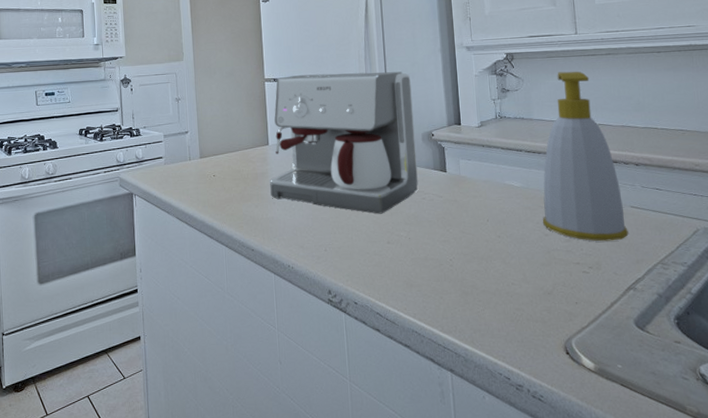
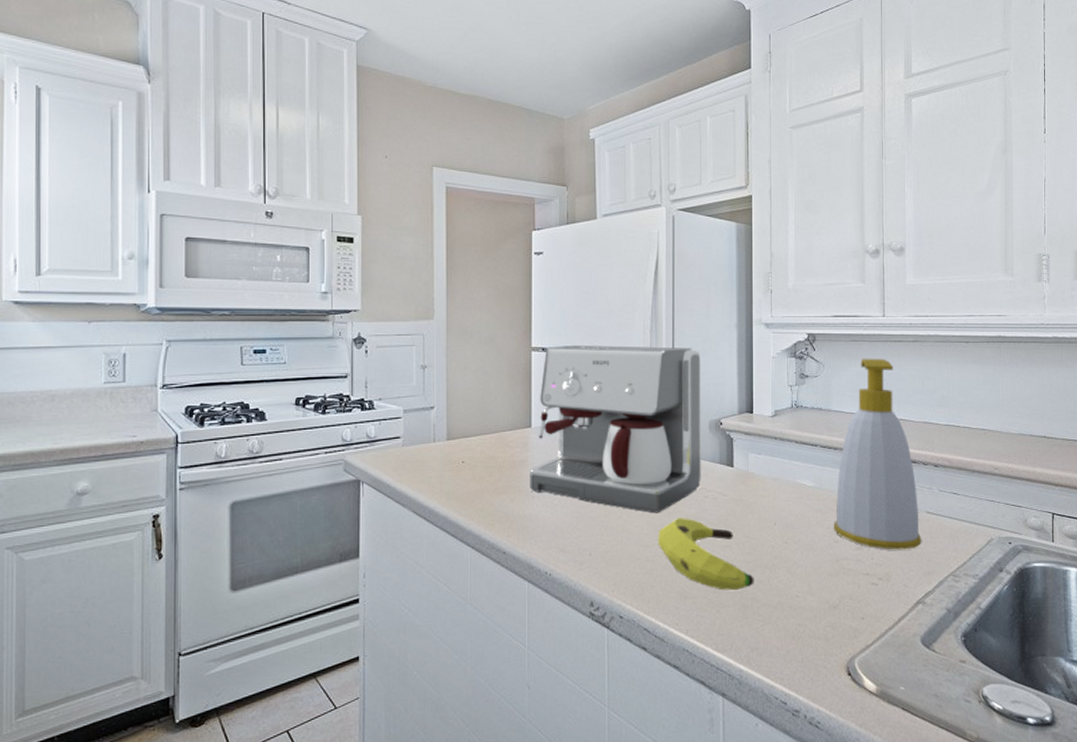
banana: none [383,217,473,280] -> present [658,518,754,591]

